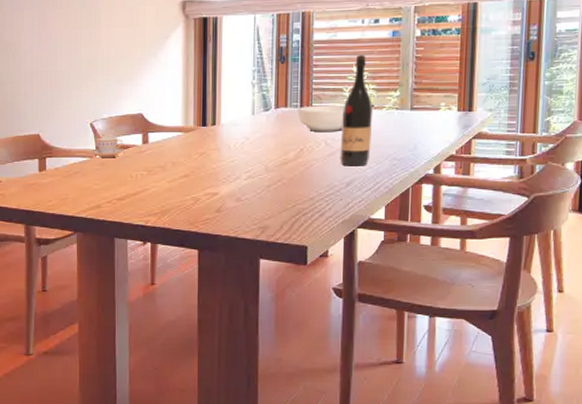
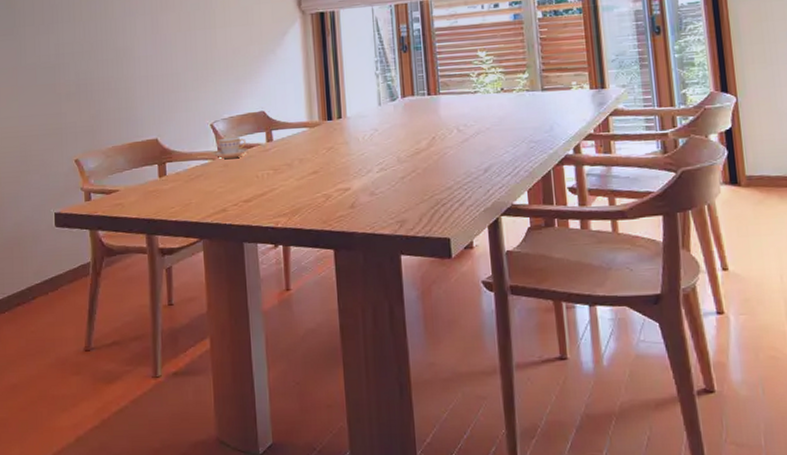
bowl: present [297,105,344,131] -> none [425,90,474,119]
wine bottle: present [340,54,374,166] -> none [472,38,506,152]

